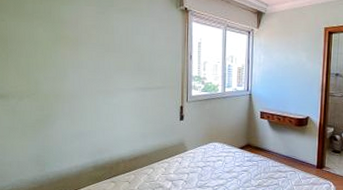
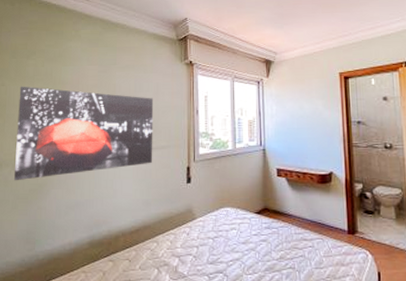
wall art: none [19,22,150,112] -> present [14,86,154,181]

